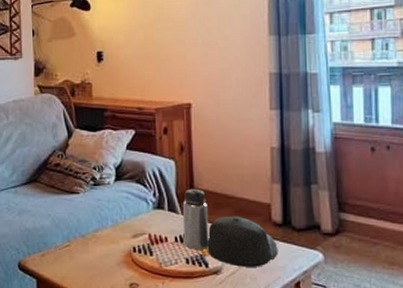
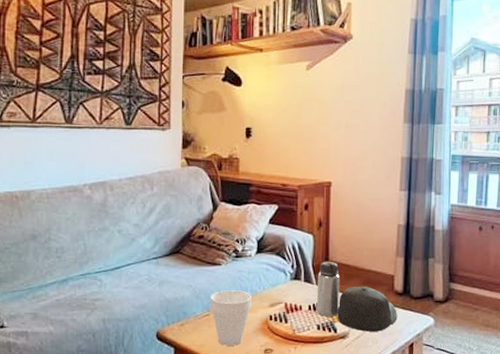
cup: none [69,220,113,278] -> present [209,290,251,346]

